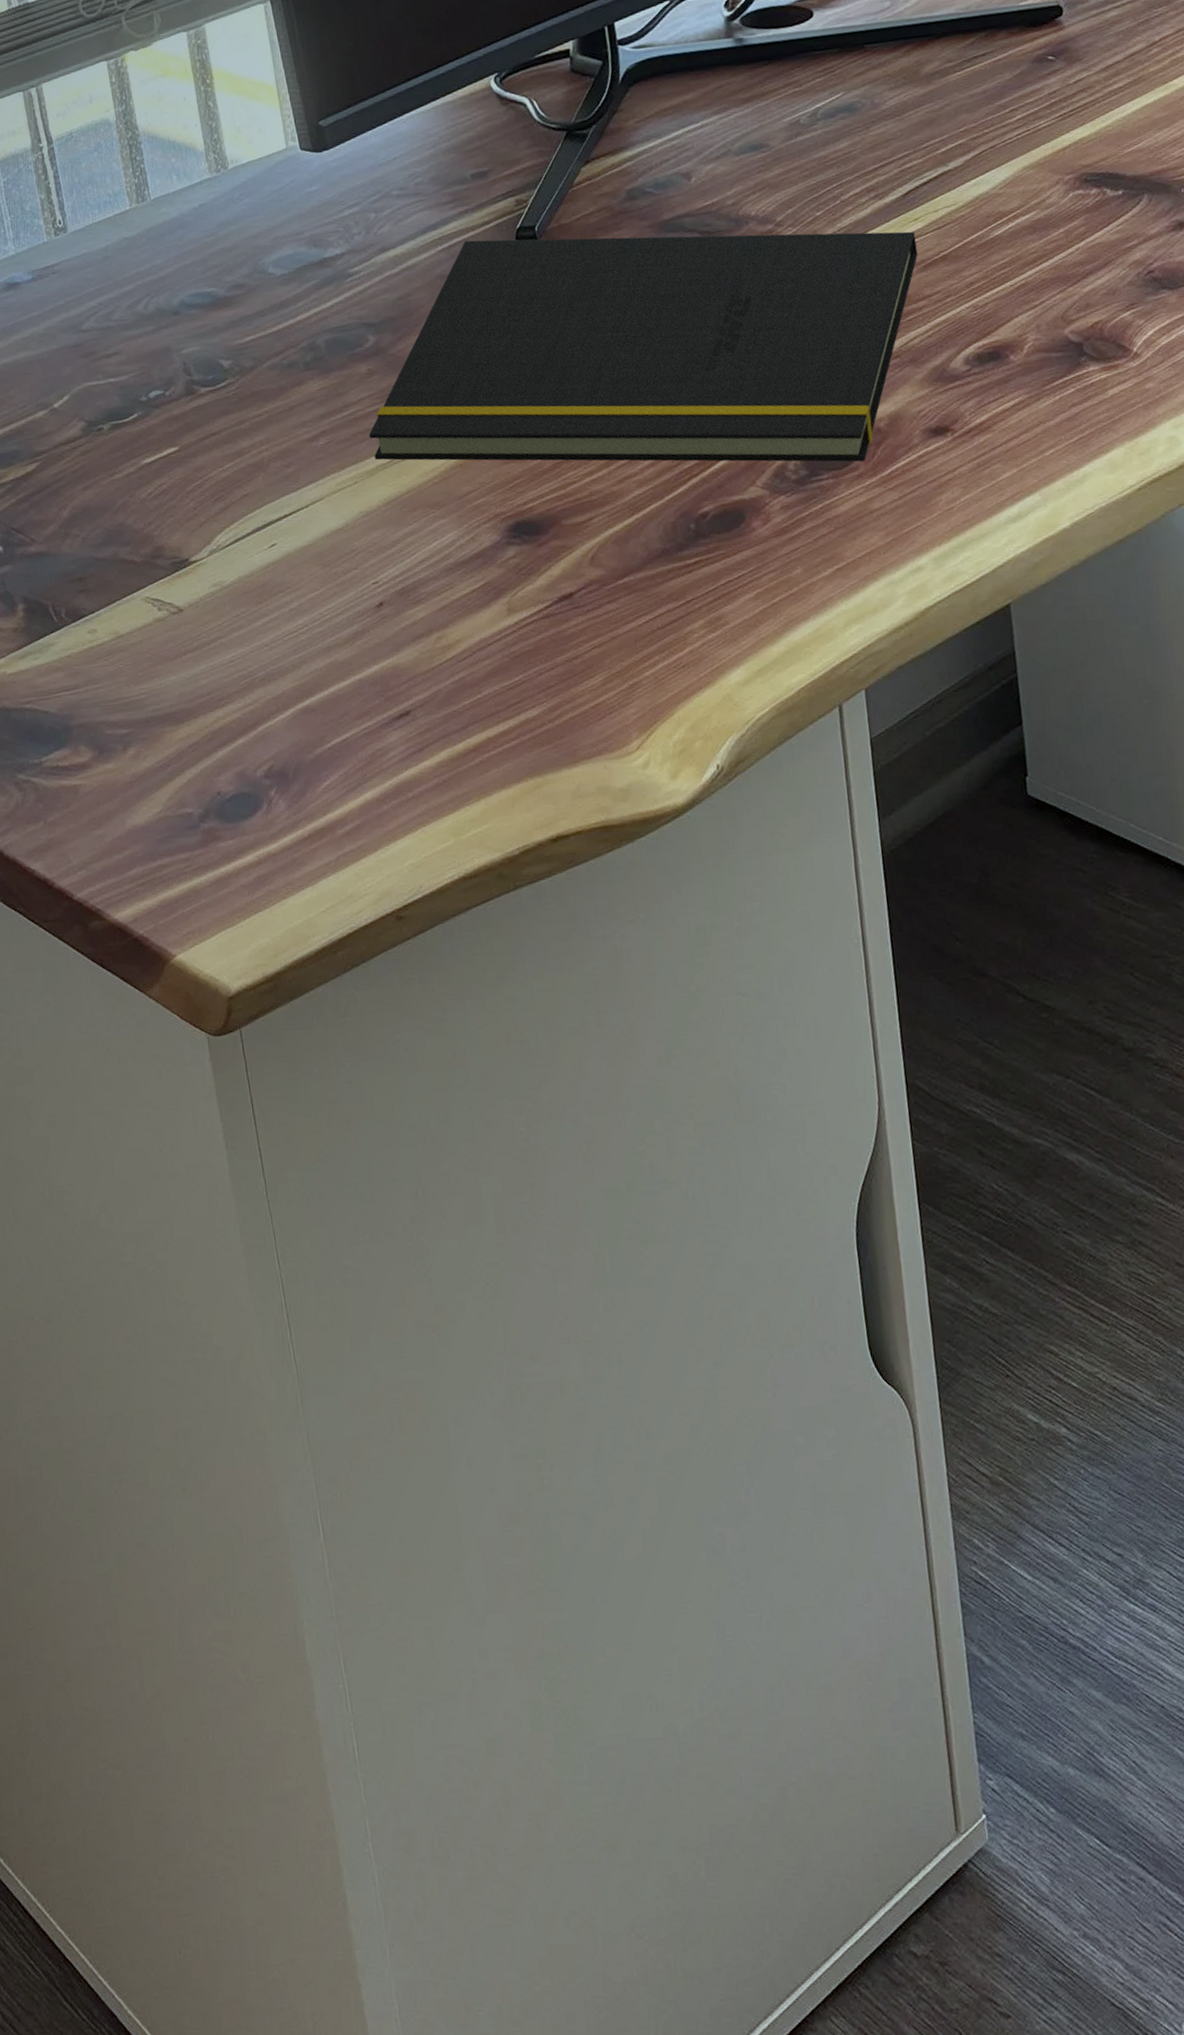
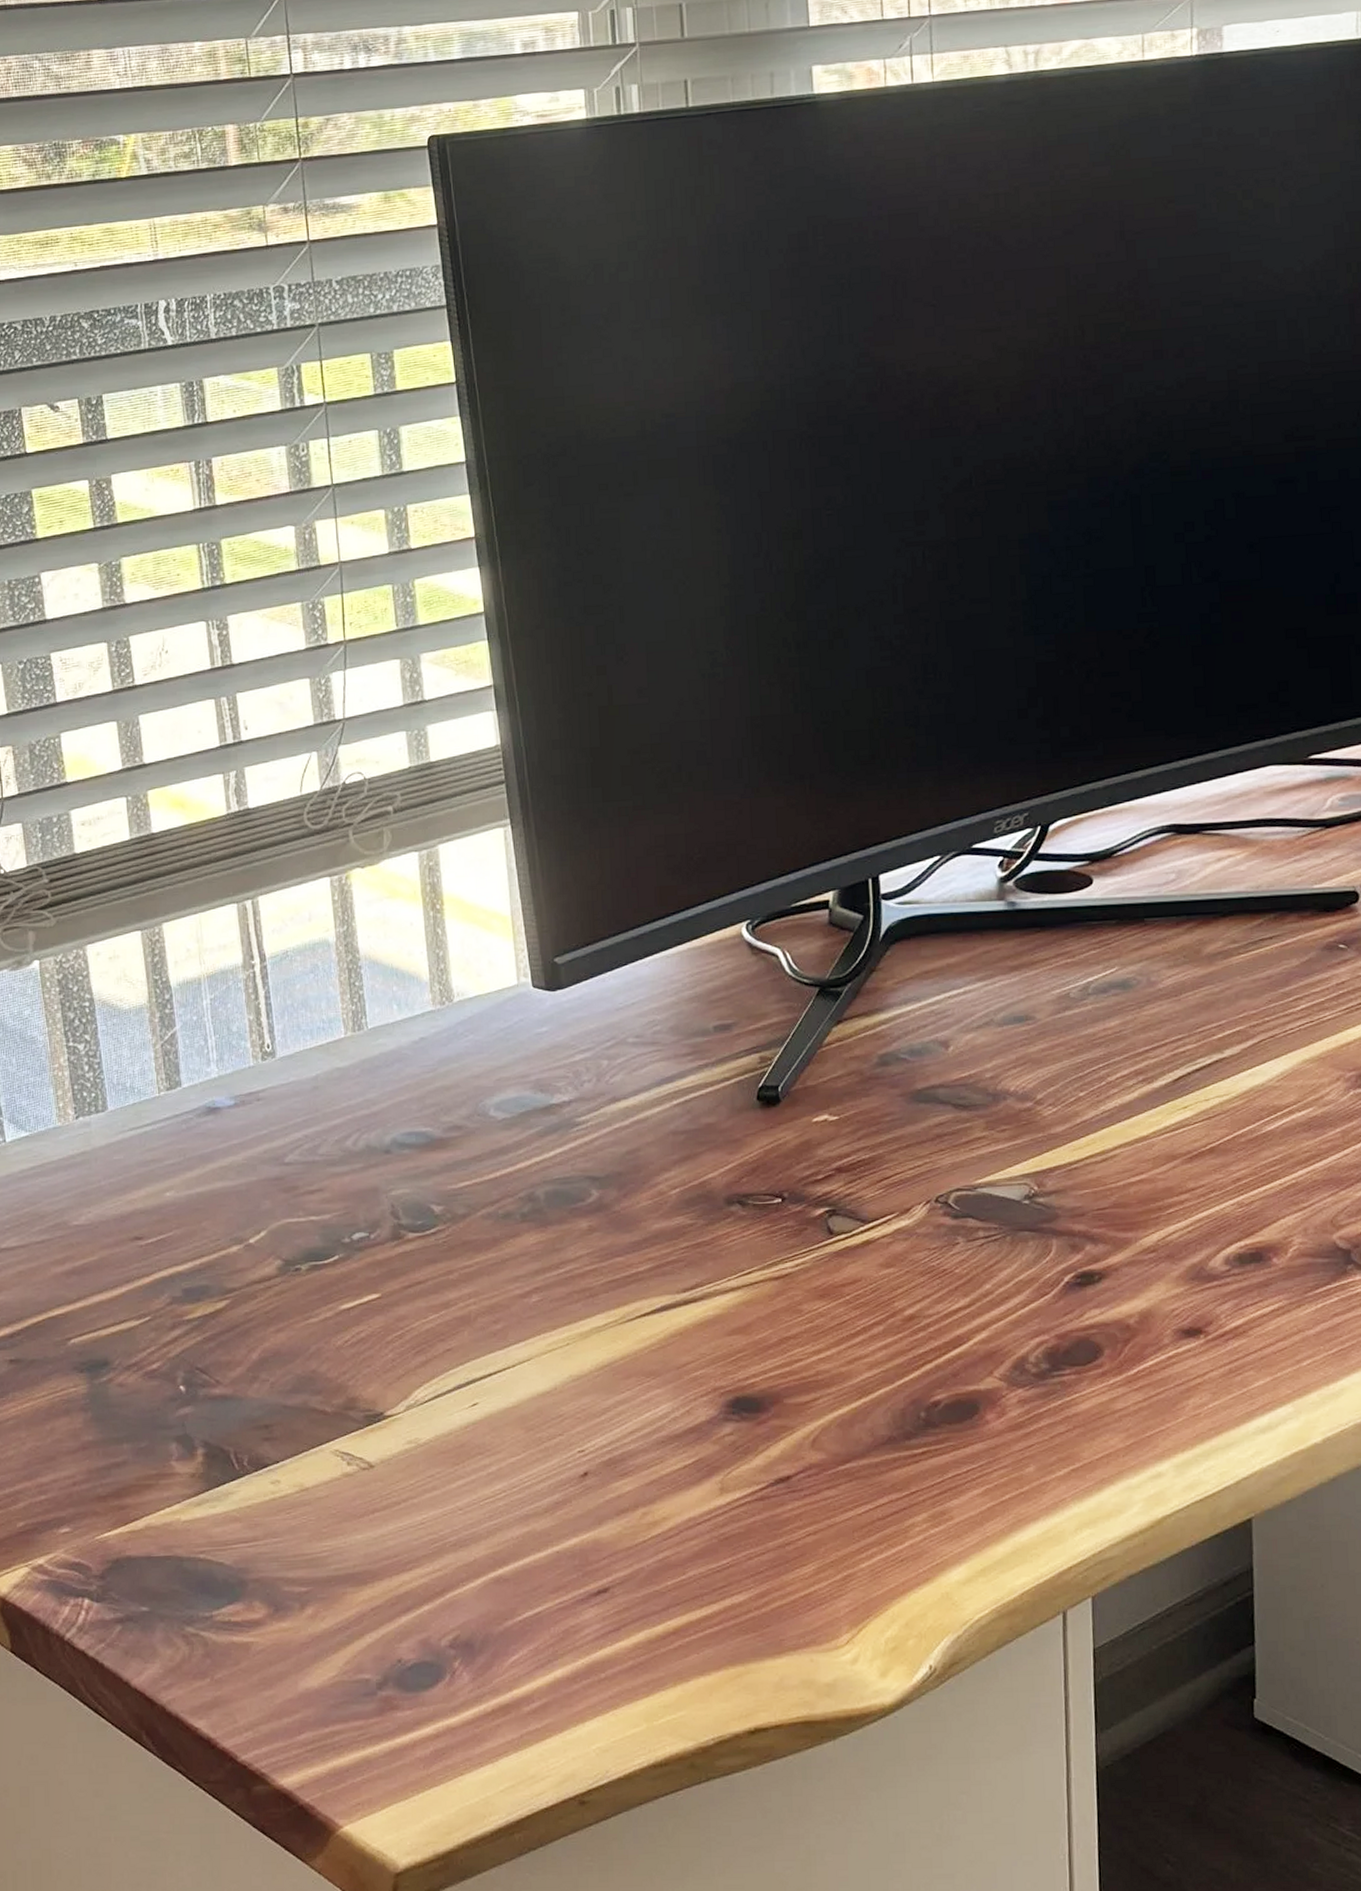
notepad: present [368,231,918,462] -> none [585,1096,1184,1359]

